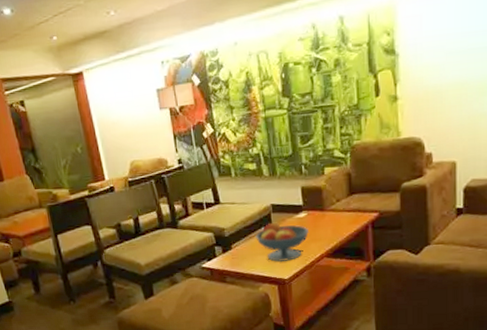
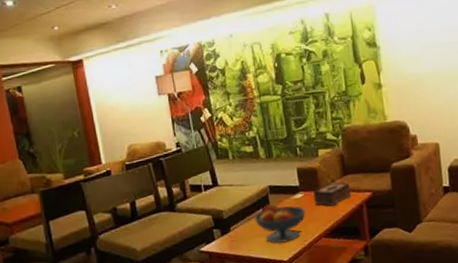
tissue box: none [316,201,357,226] -> present [313,182,352,206]

